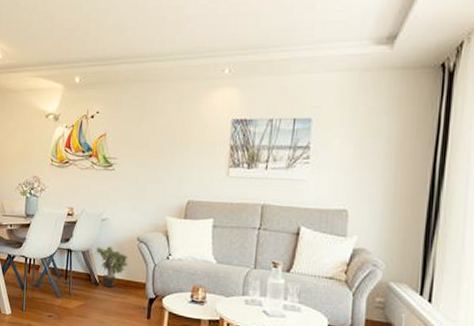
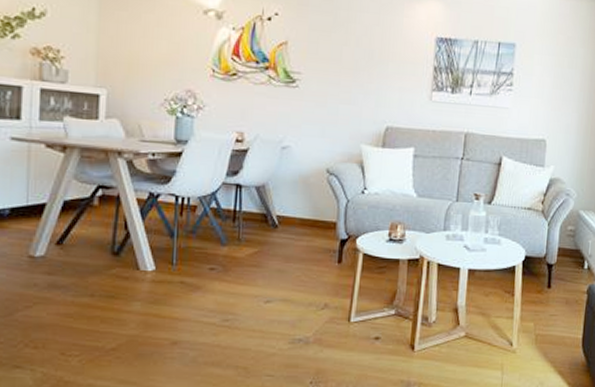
potted plant: present [95,246,128,288] -> none [274,180,316,229]

